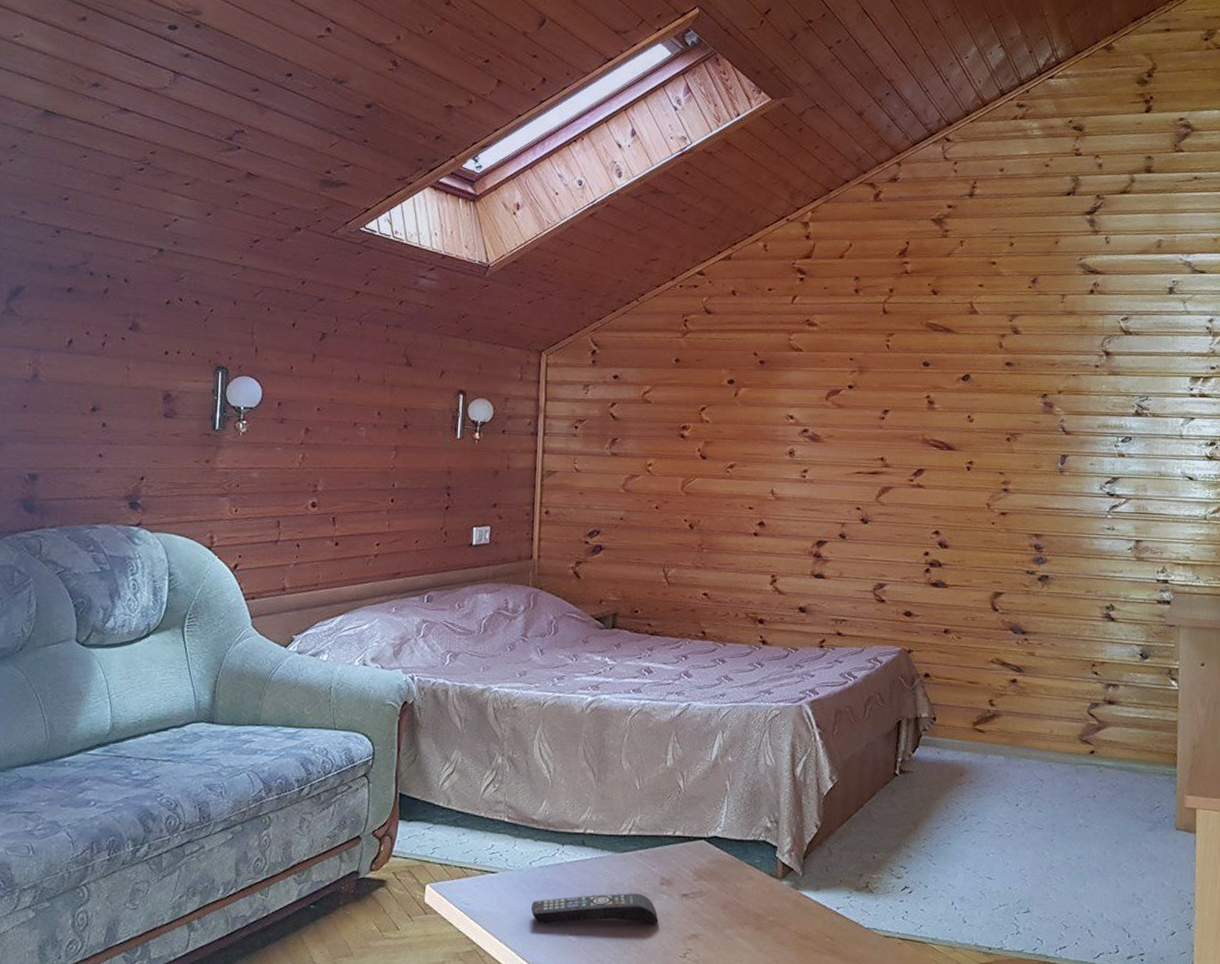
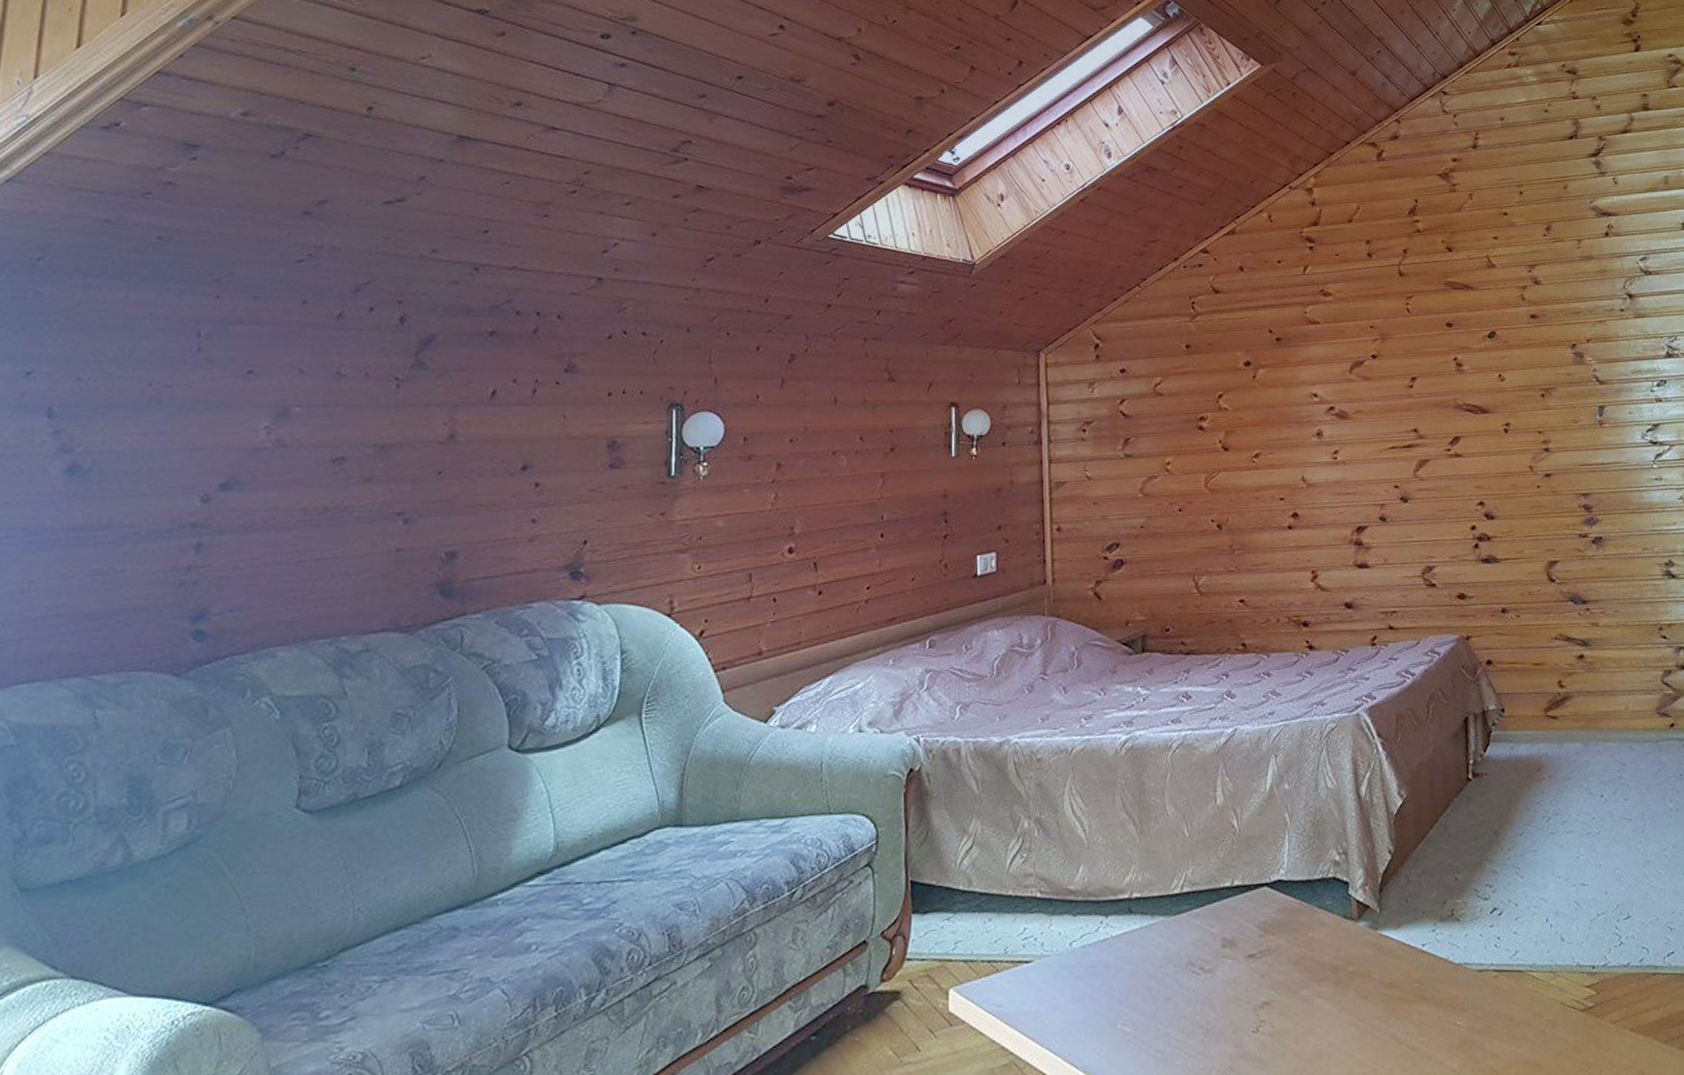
remote control: present [531,893,659,925] -> none [1076,961,1224,1017]

